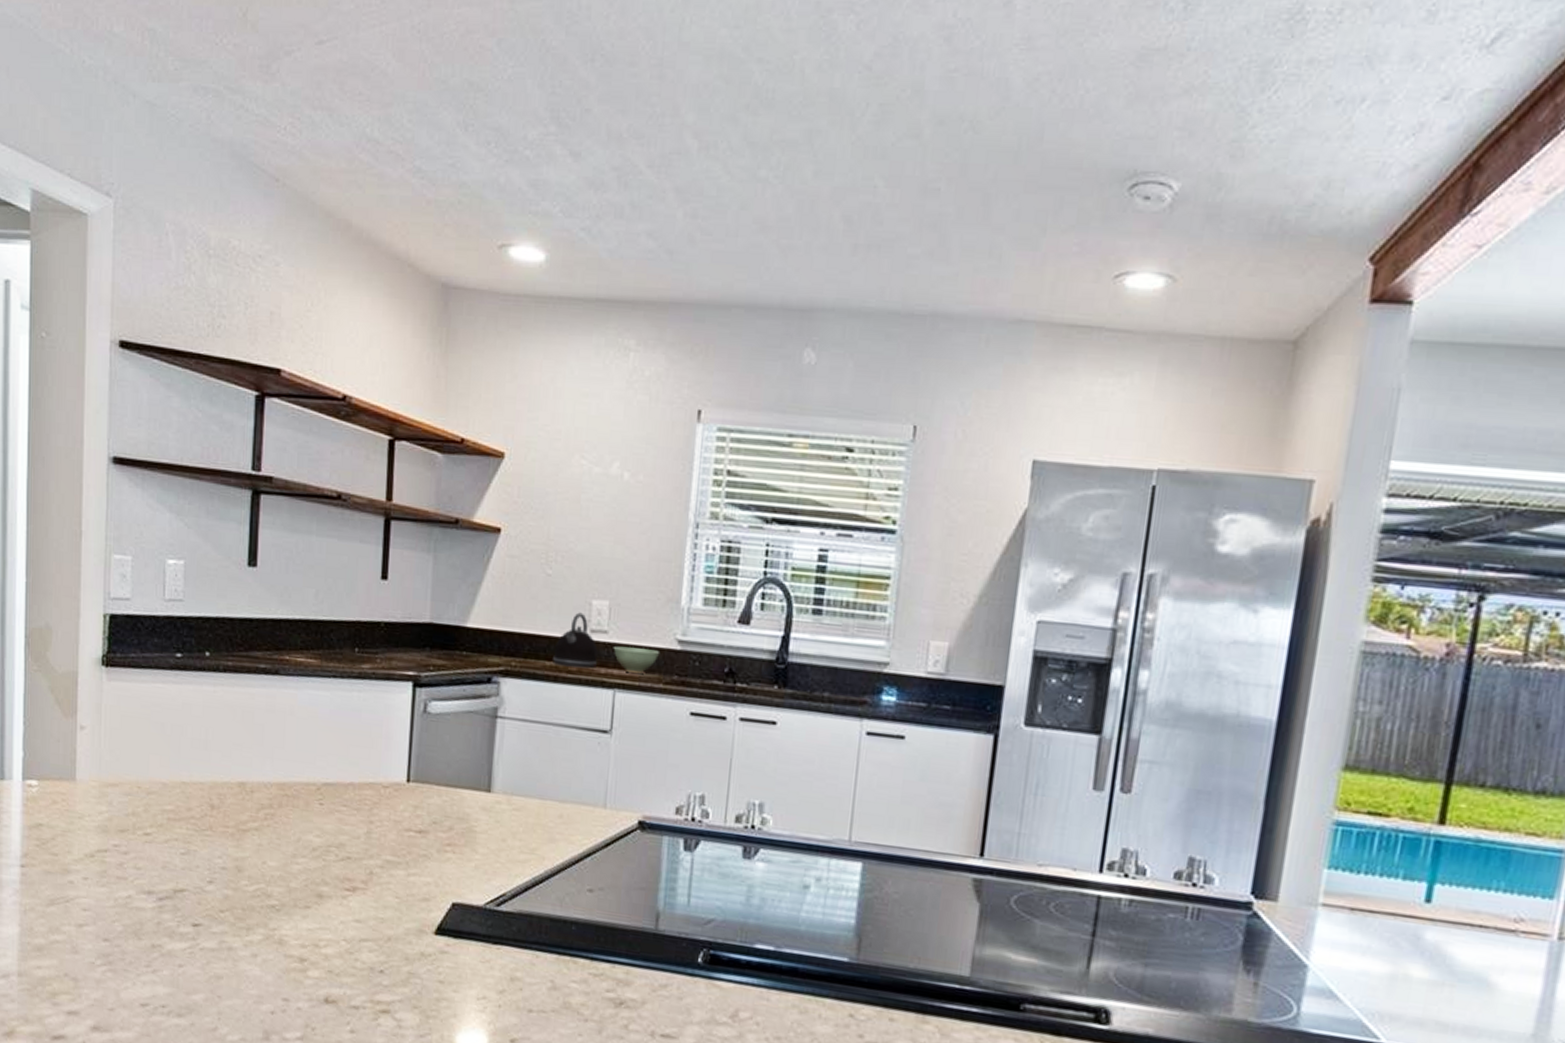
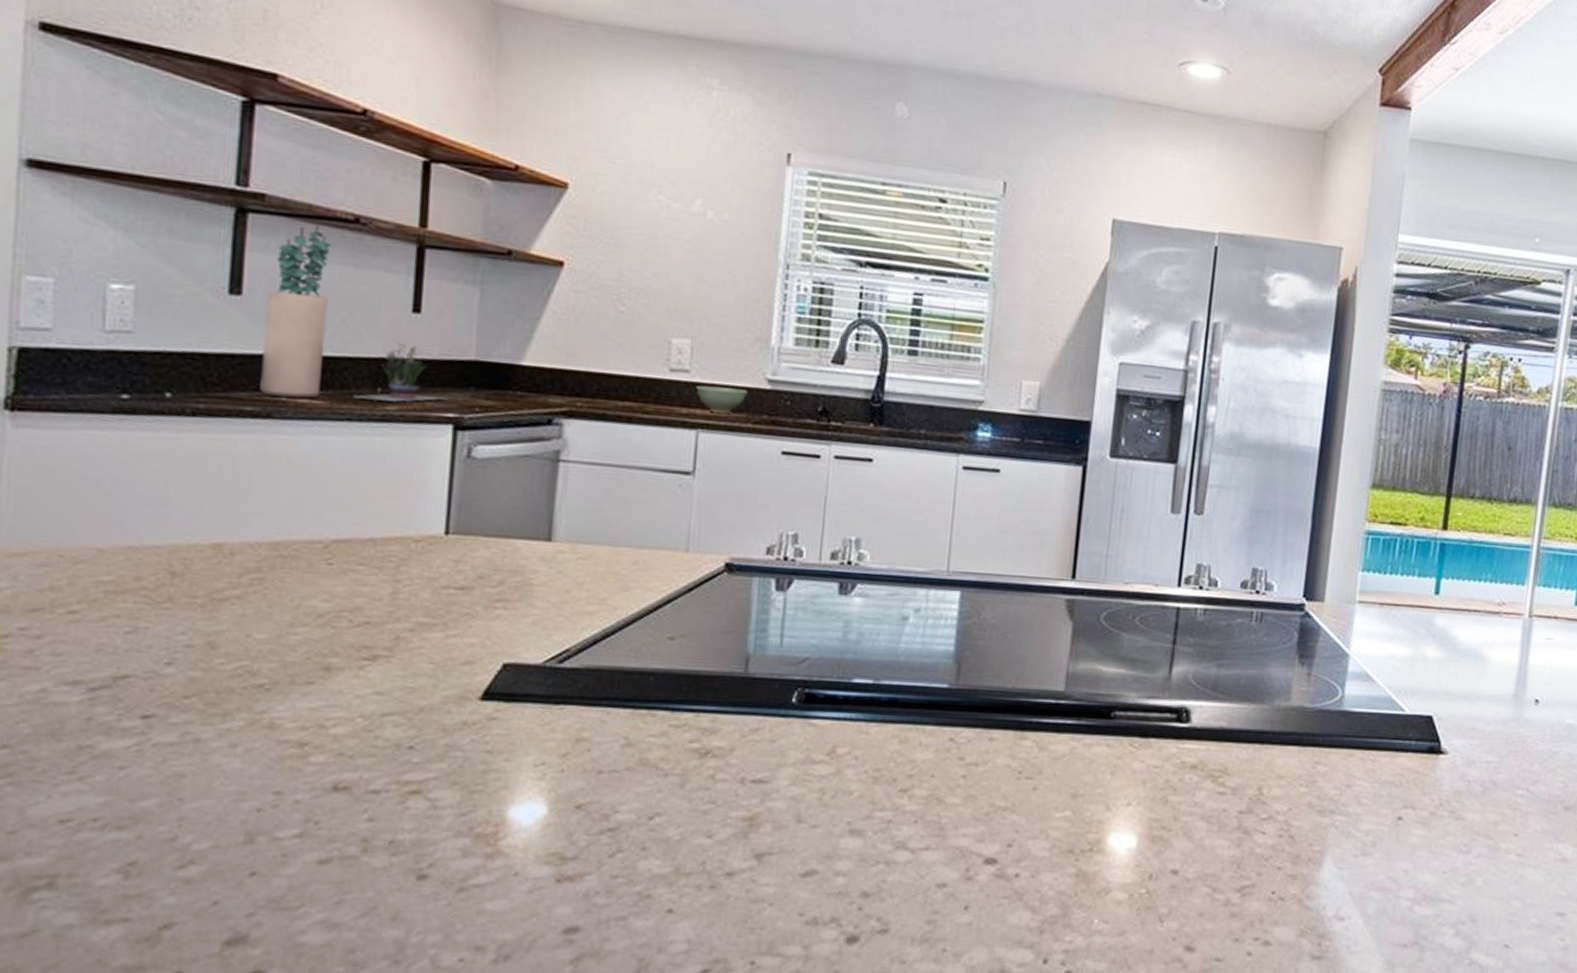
vase: none [270,500,320,657] -> present [260,222,331,399]
potted flower: none [337,605,409,661] -> present [353,341,448,402]
kettle: present [553,612,598,669] -> none [626,351,679,409]

